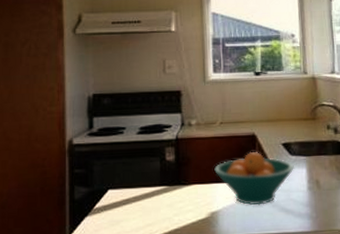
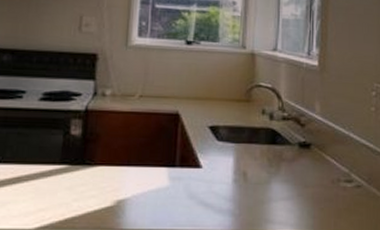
fruit bowl: present [214,152,295,205] -> none [127,133,221,196]

